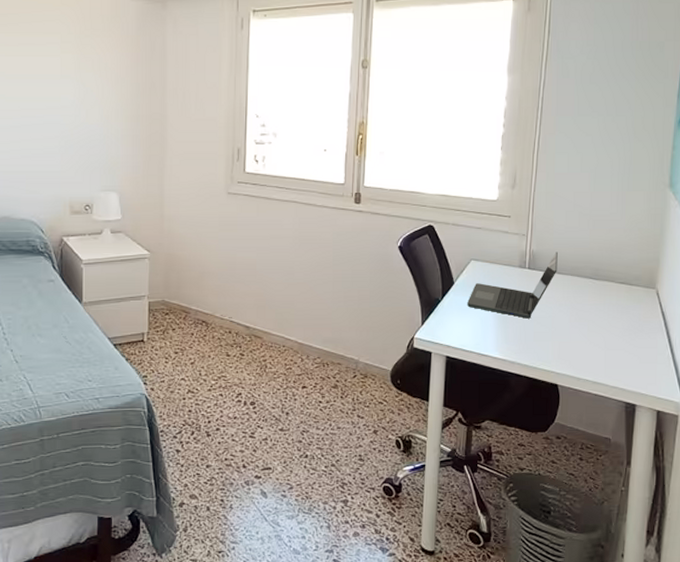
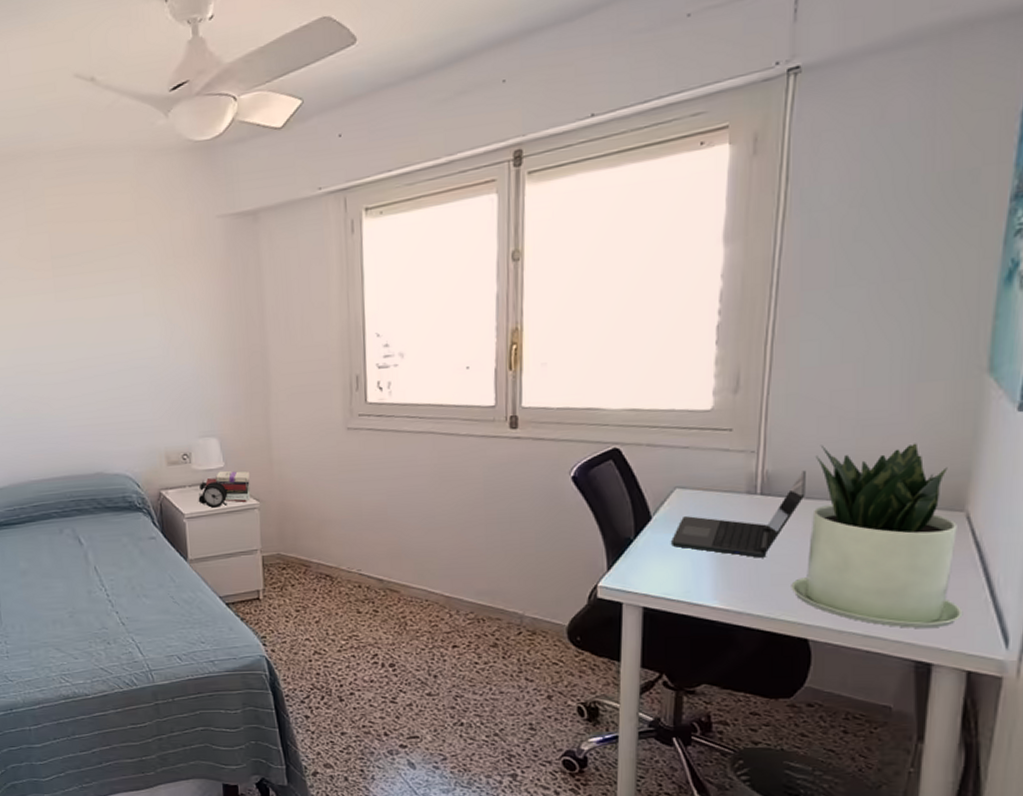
alarm clock: none [96,231,123,256] -> present [198,481,228,508]
books: none [103,222,144,252] -> present [205,470,251,502]
planter: none [547,233,655,377] -> present [791,443,963,628]

